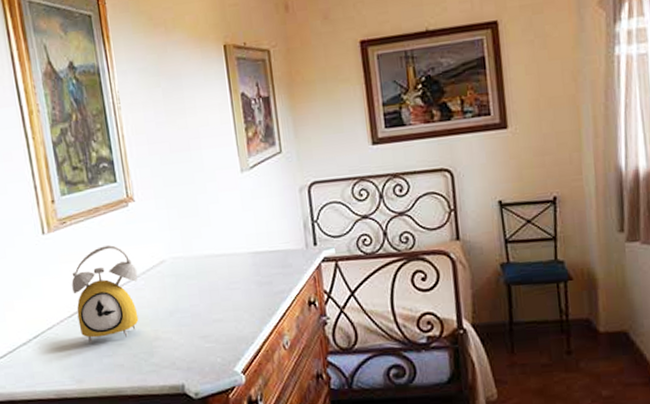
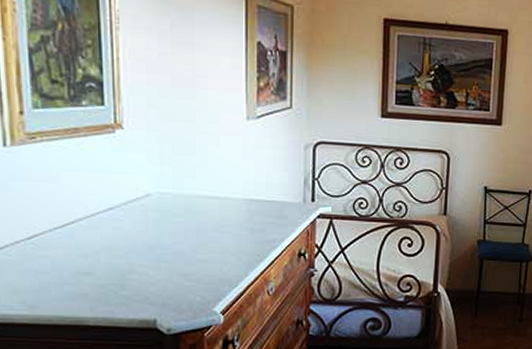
alarm clock: present [71,245,139,343] -> none [35,170,118,269]

